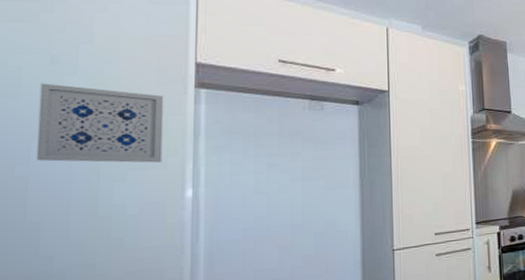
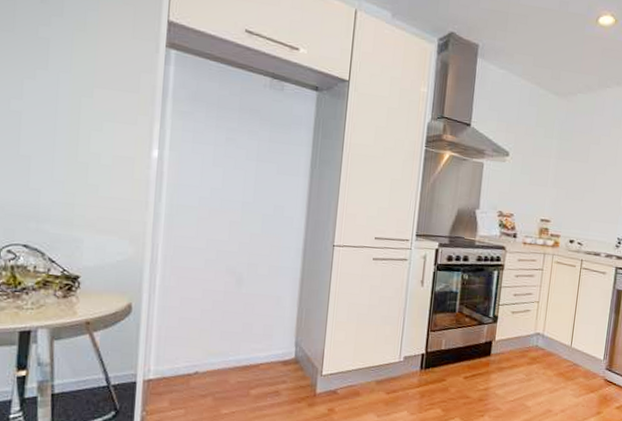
wall art: present [36,83,164,163] -> none [27,20,138,119]

